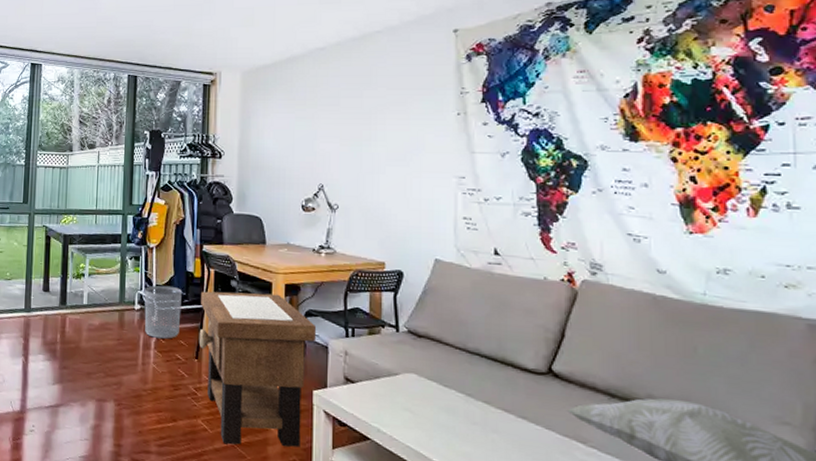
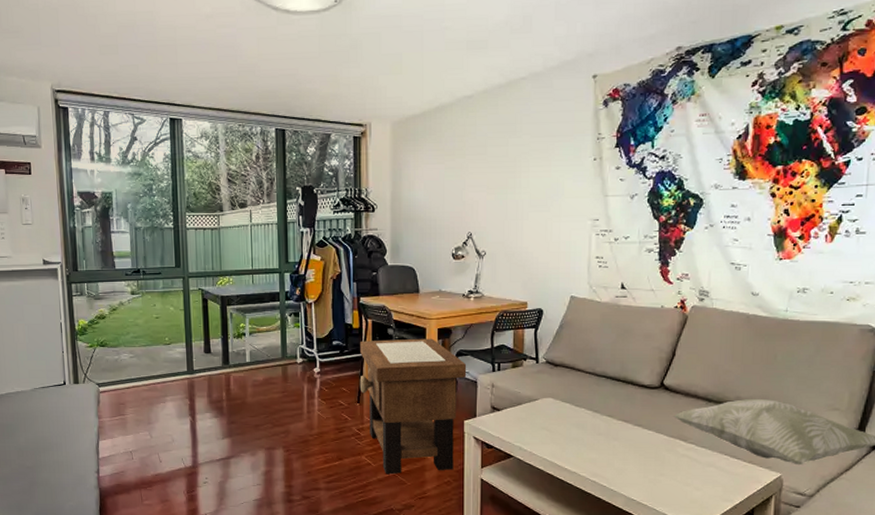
waste bin: present [144,285,182,339] -> none [306,338,342,387]

